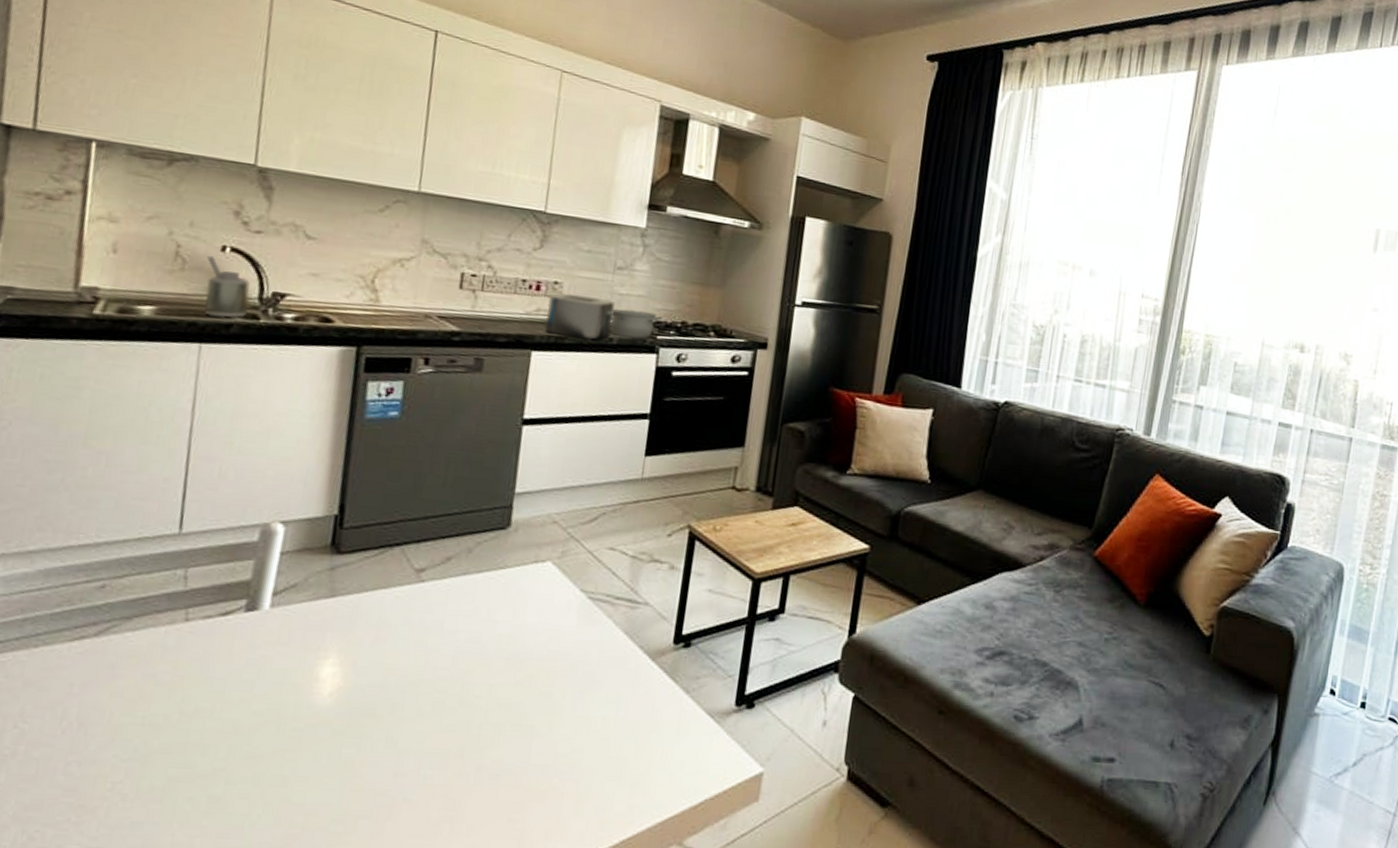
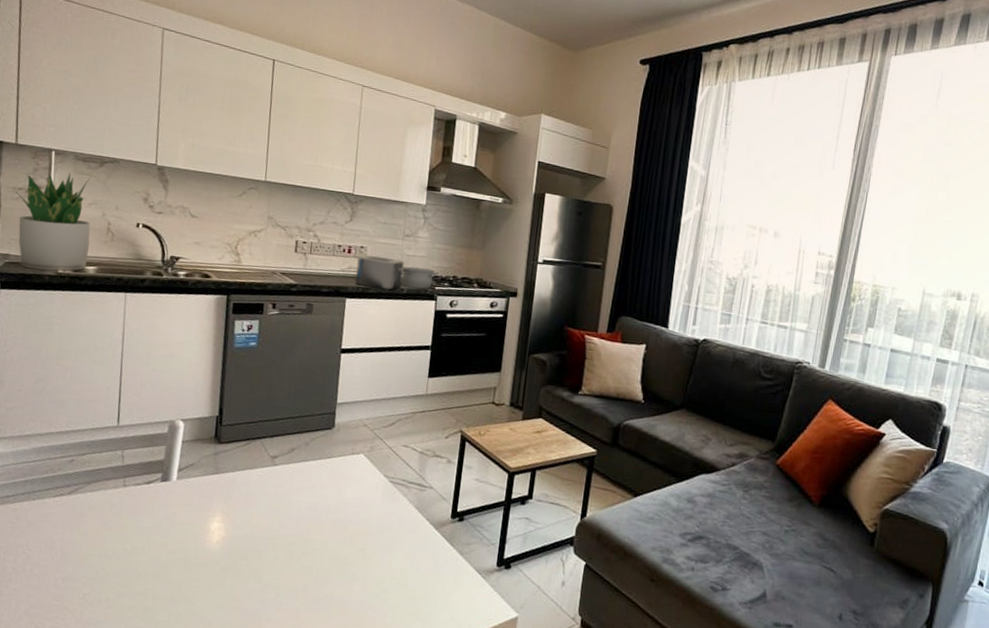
planter: none [30,173,152,313] -> present [16,173,91,272]
soap dispenser: present [204,255,250,319] -> none [127,230,156,275]

